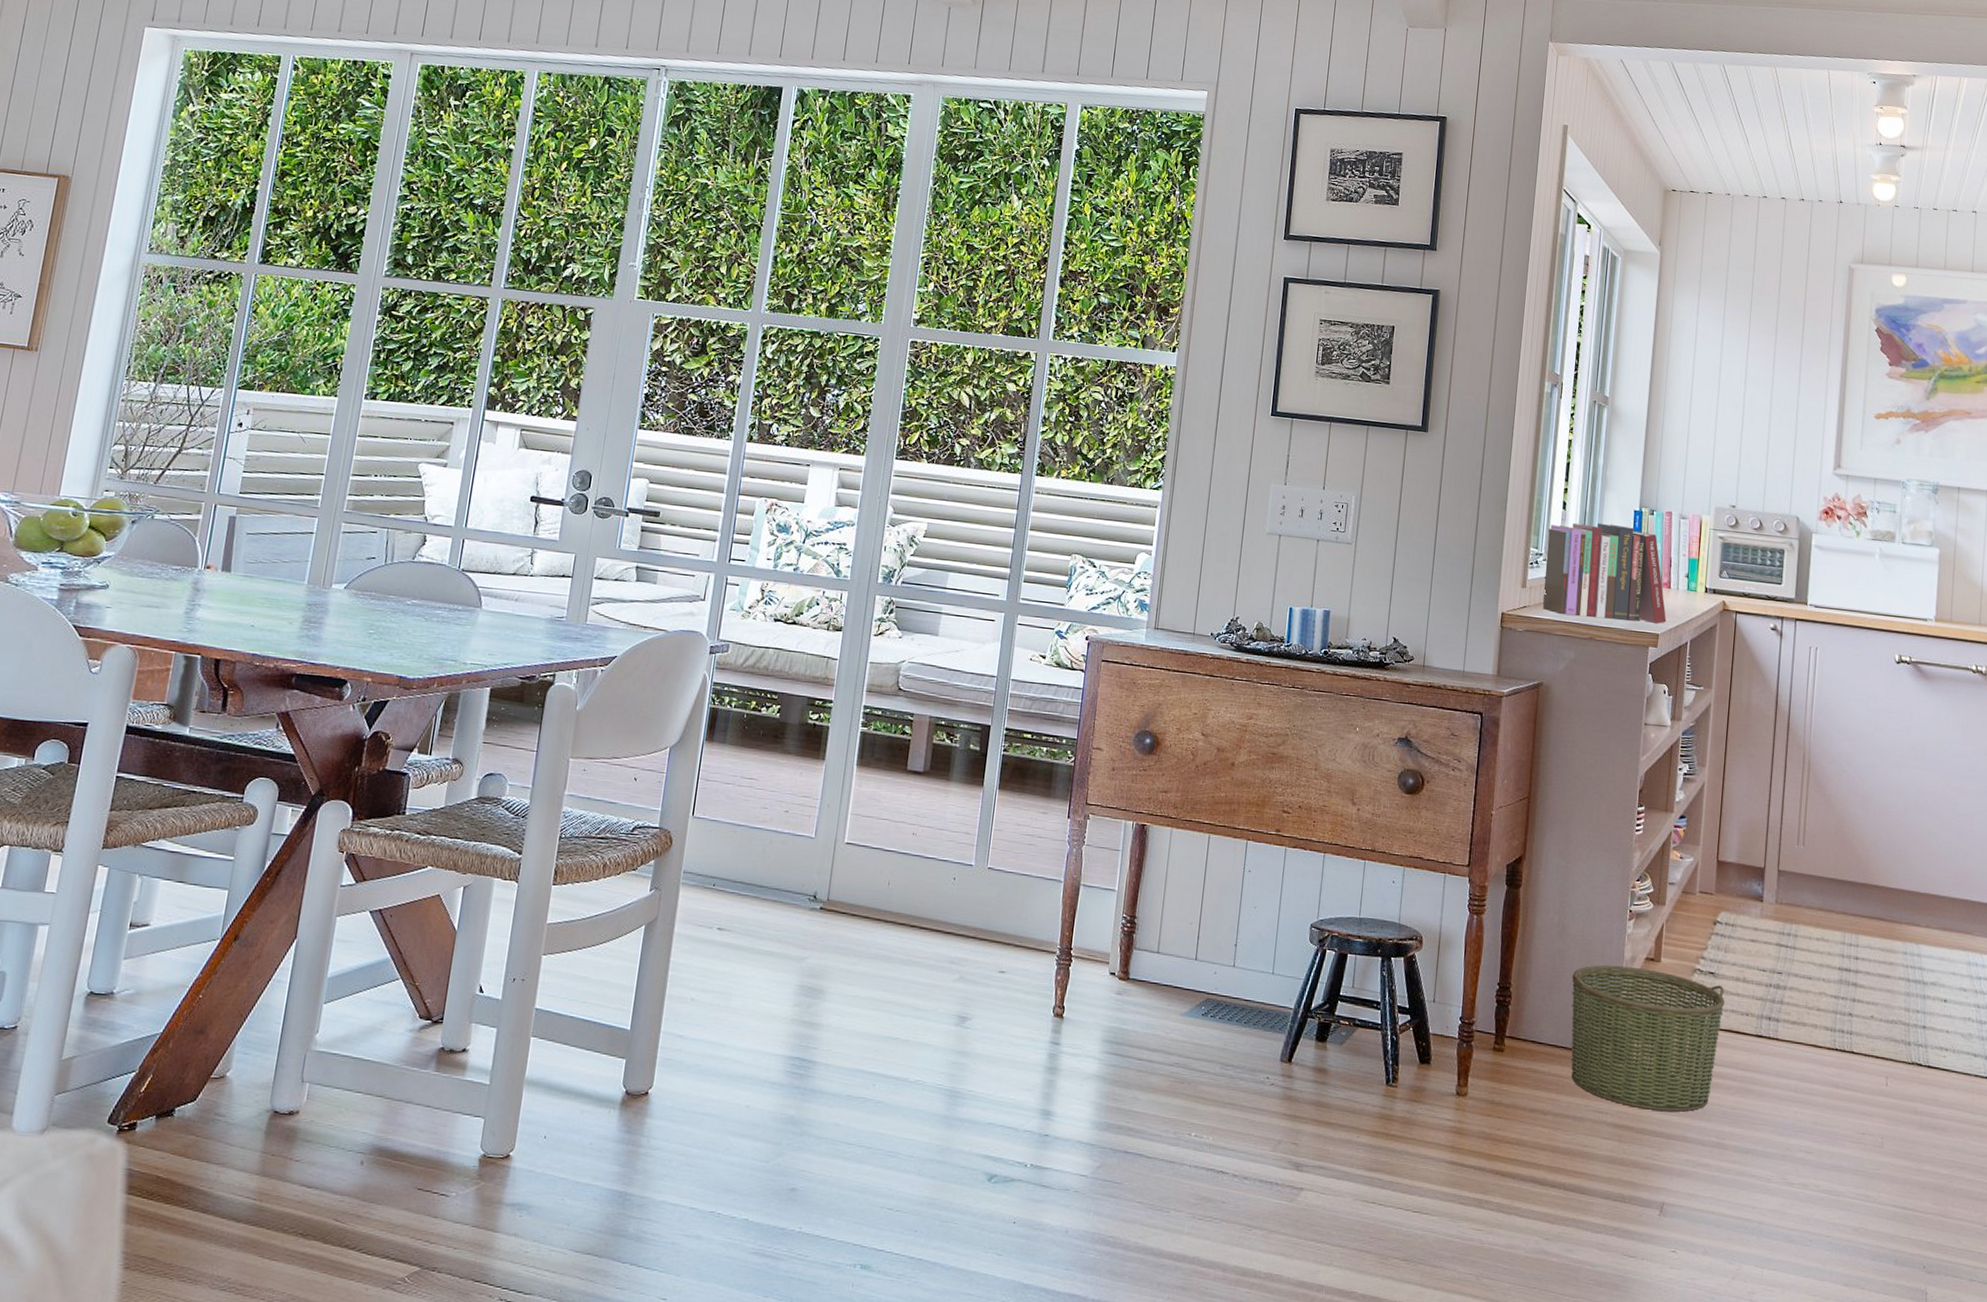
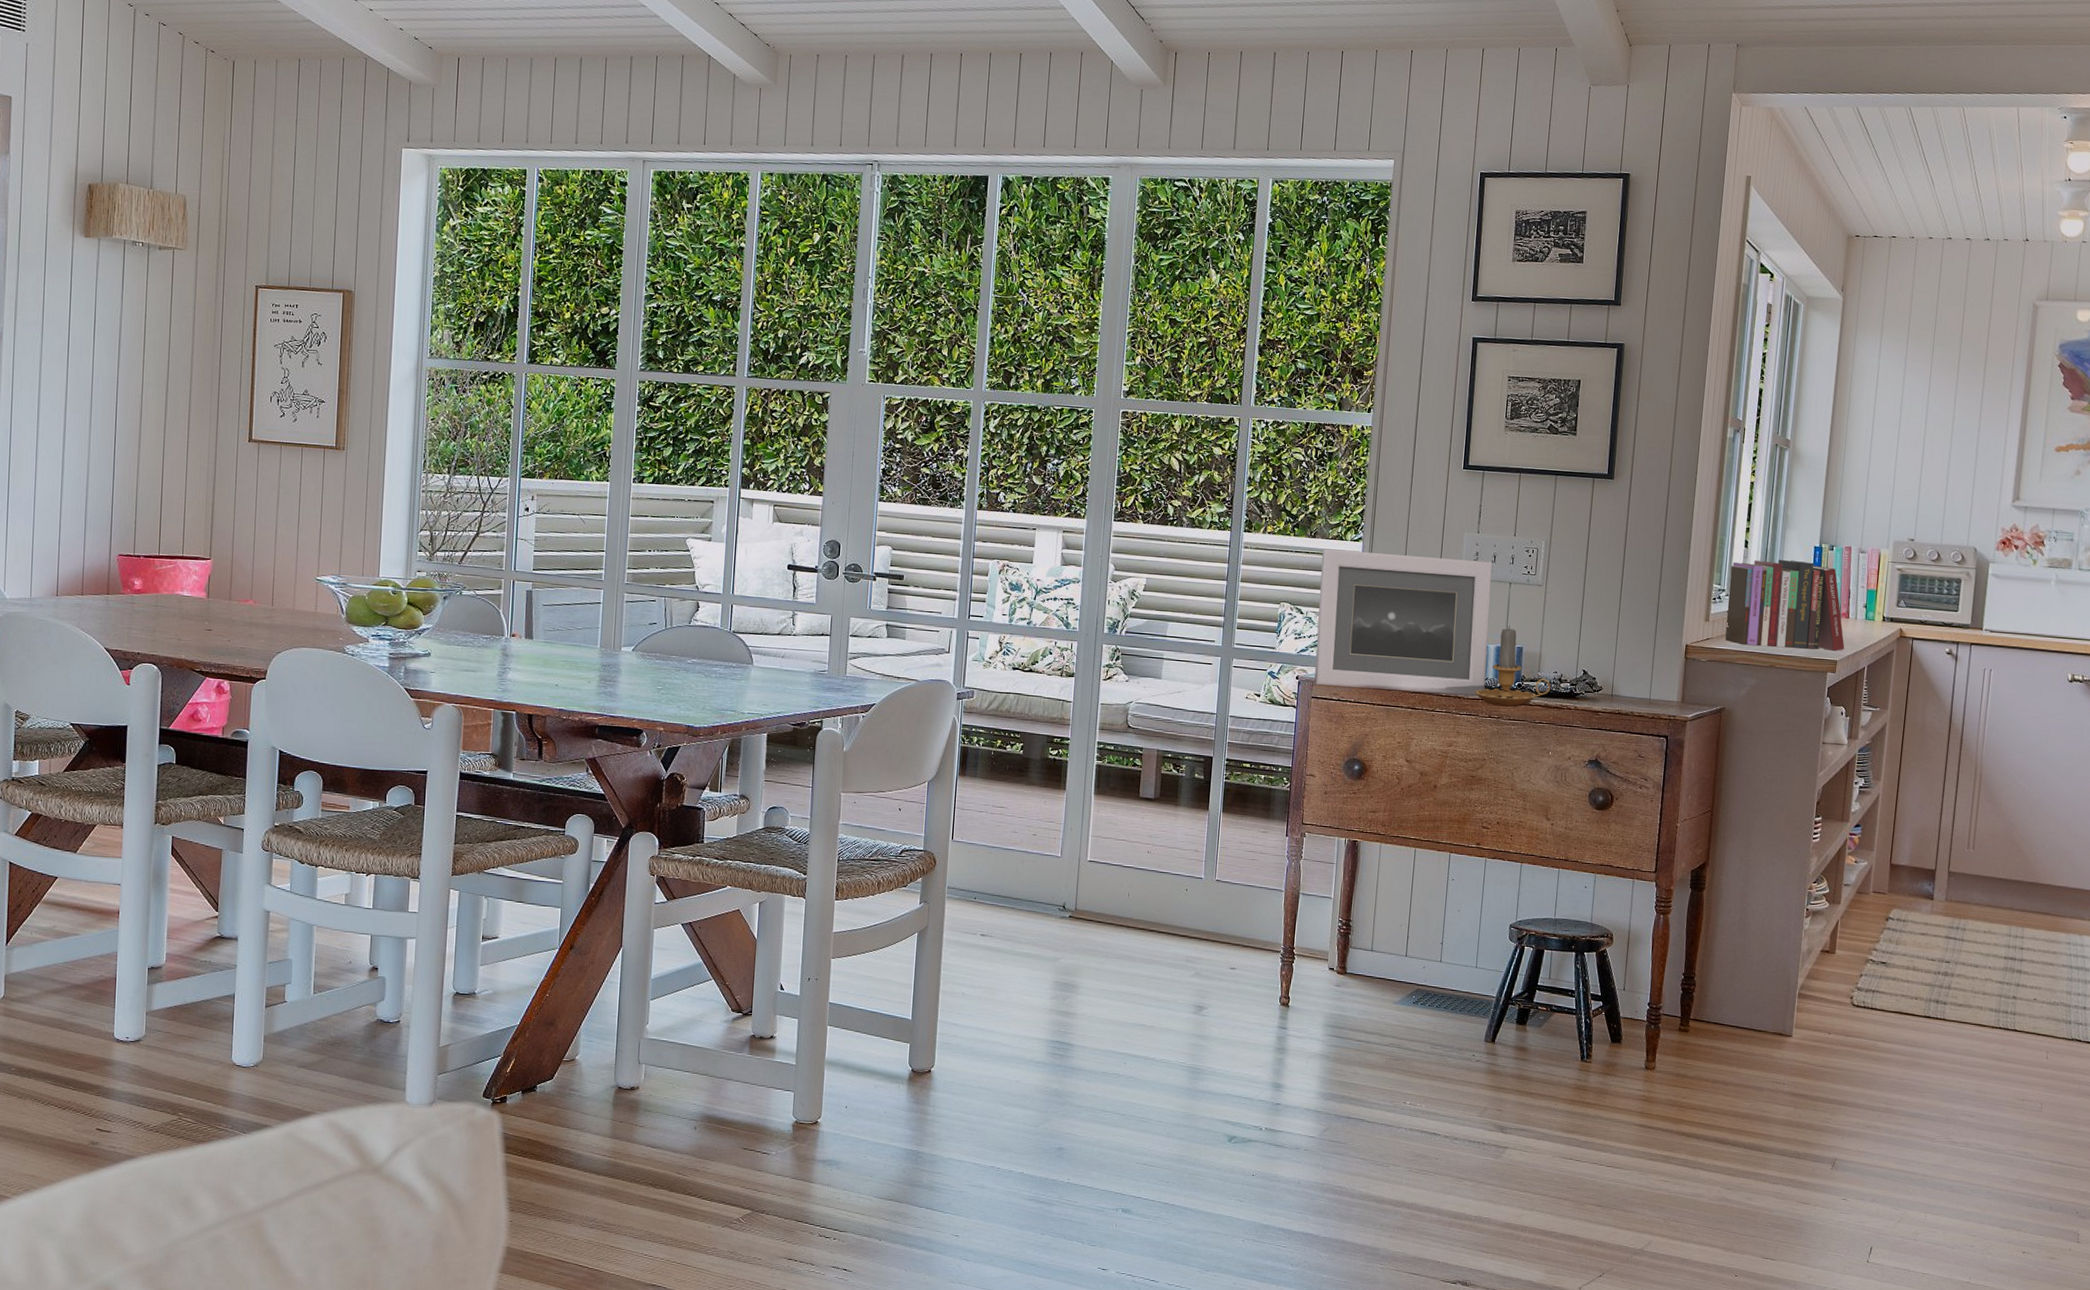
picture frame: none [1105,496,1300,666] -> present [1314,548,1493,698]
candle: none [1278,586,1359,677] -> present [1475,625,1550,707]
basket: present [1571,965,1725,1112] -> none [1750,956,1896,1082]

